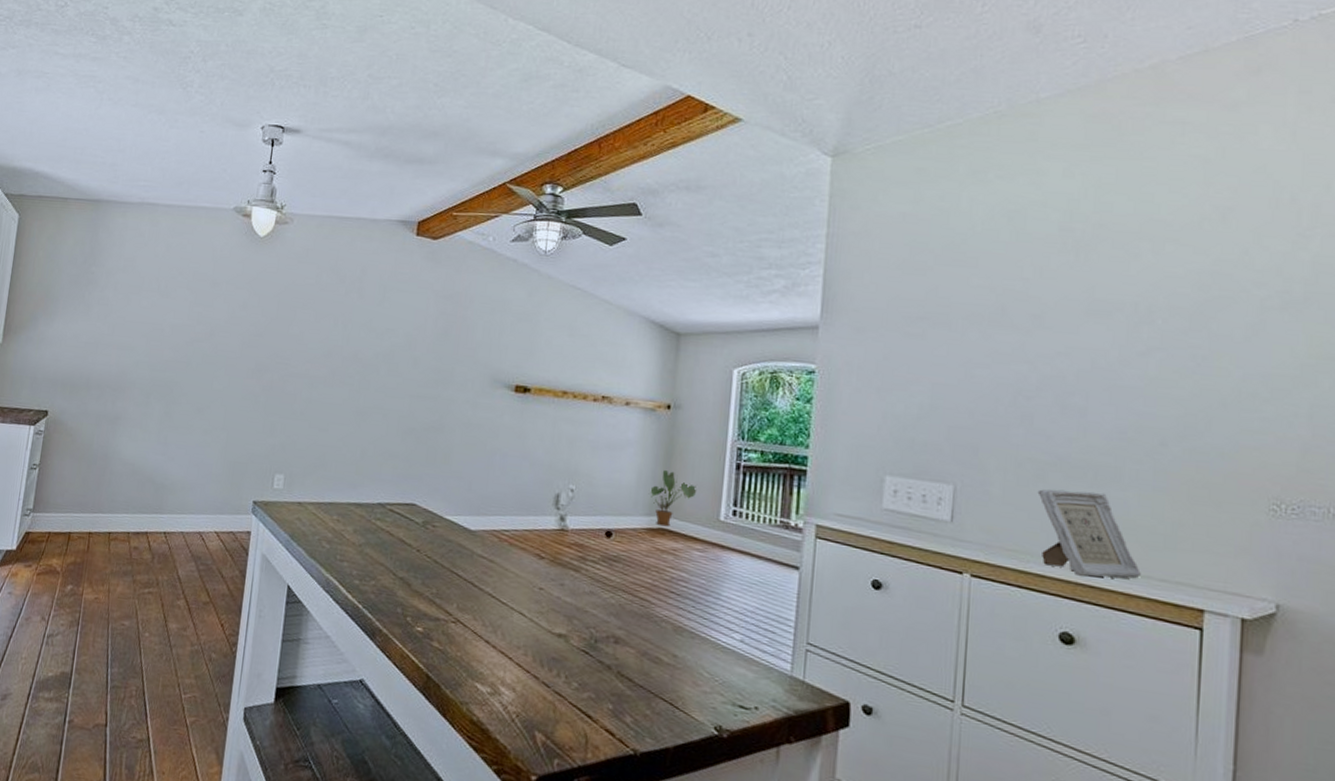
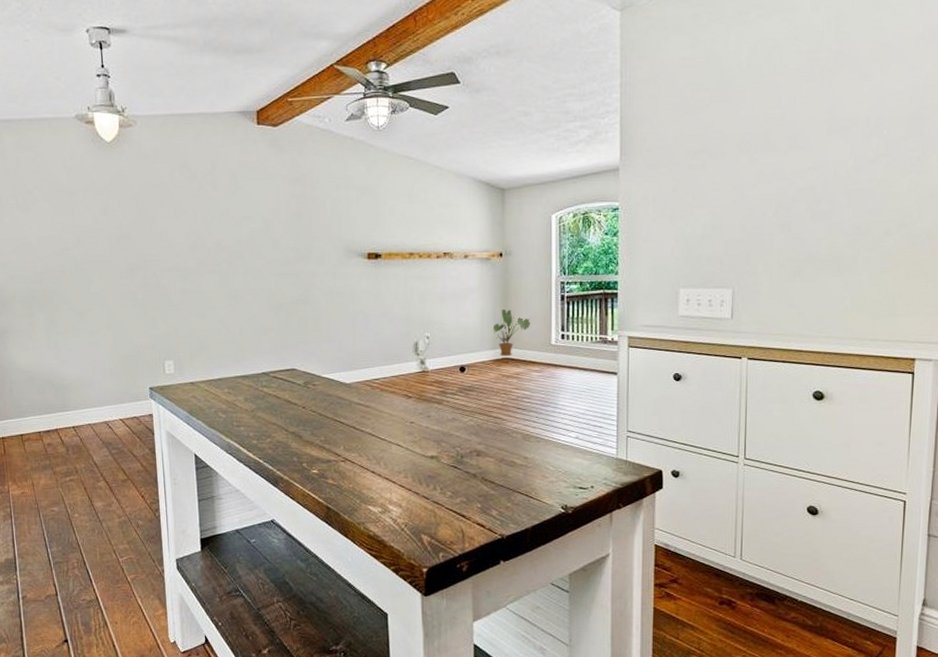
picture frame: present [1037,488,1141,579] -> none [795,279,871,347]

